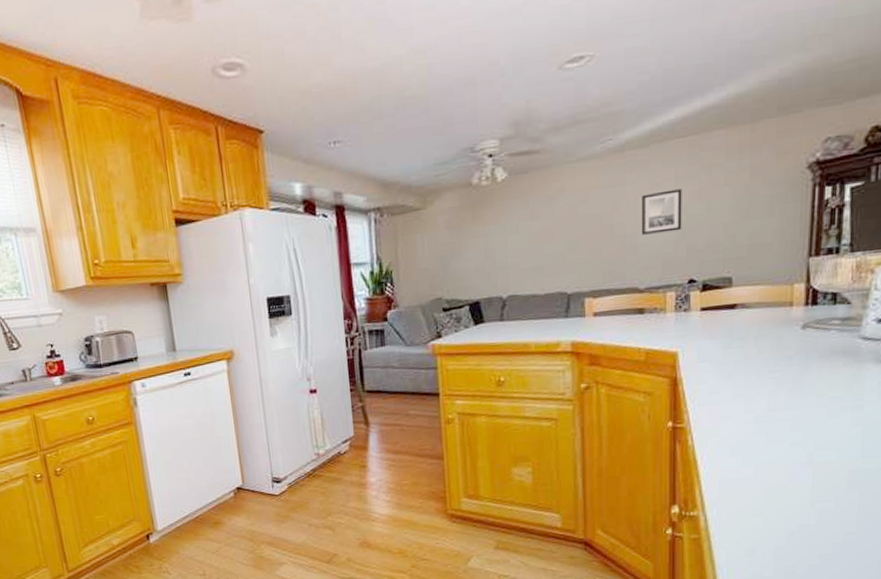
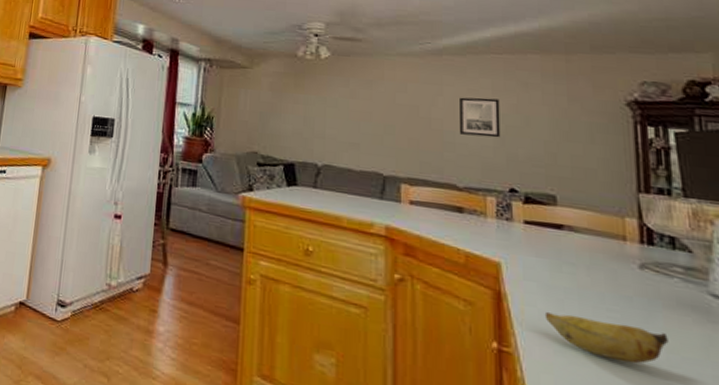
banana: none [714,380,819,413] -> present [544,311,669,364]

